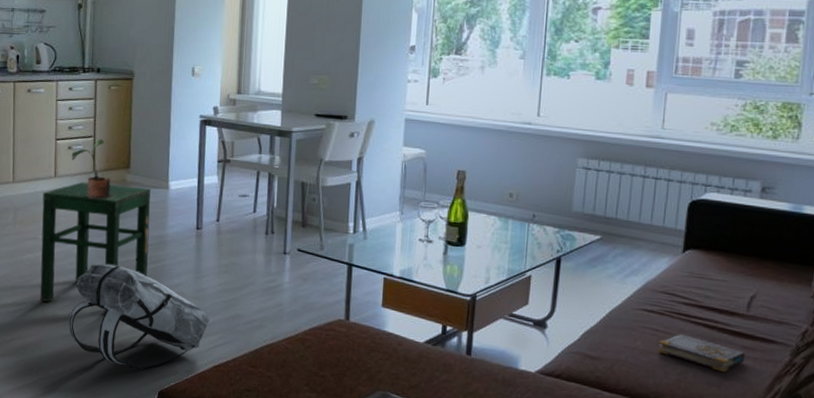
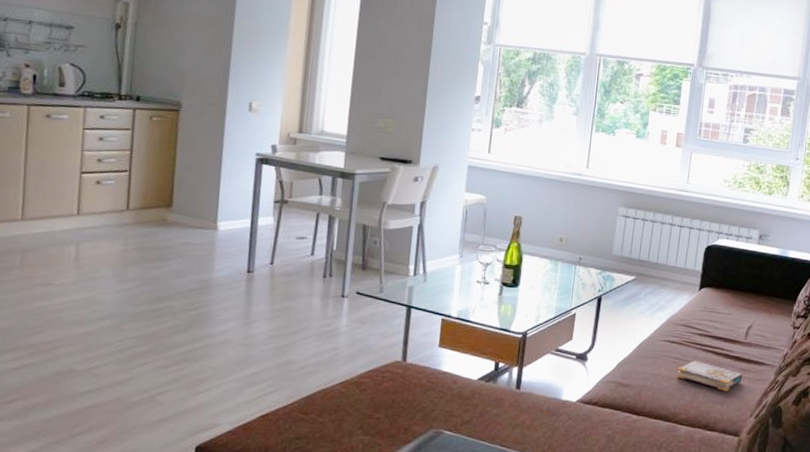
stool: present [40,181,151,311] -> none [52,220,196,363]
backpack: present [69,264,209,370] -> none [88,311,258,425]
potted plant: present [71,139,116,200] -> none [99,174,153,241]

